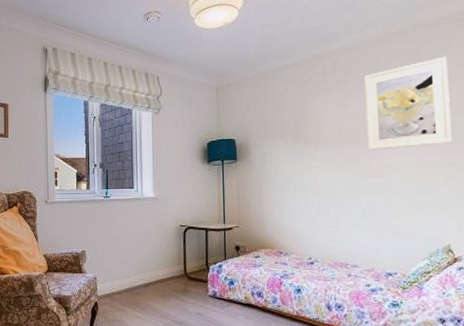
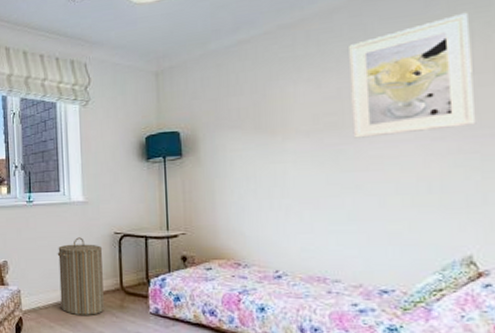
laundry hamper: none [130,229,170,299] -> present [57,237,104,315]

